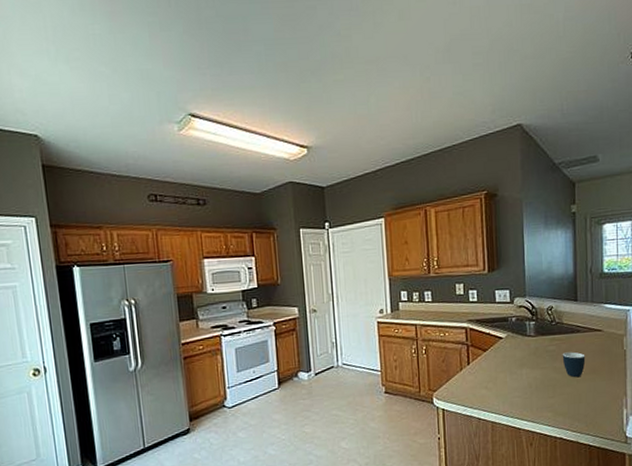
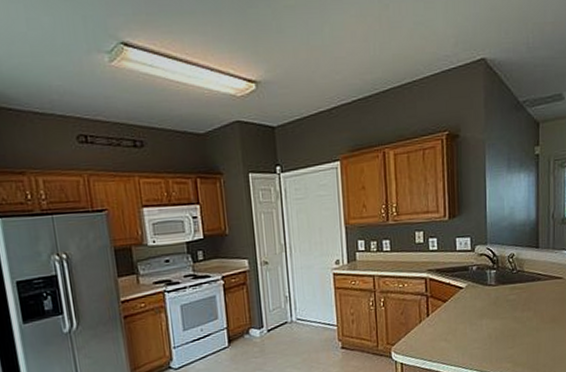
mug: present [562,352,586,378] -> none [522,300,546,327]

